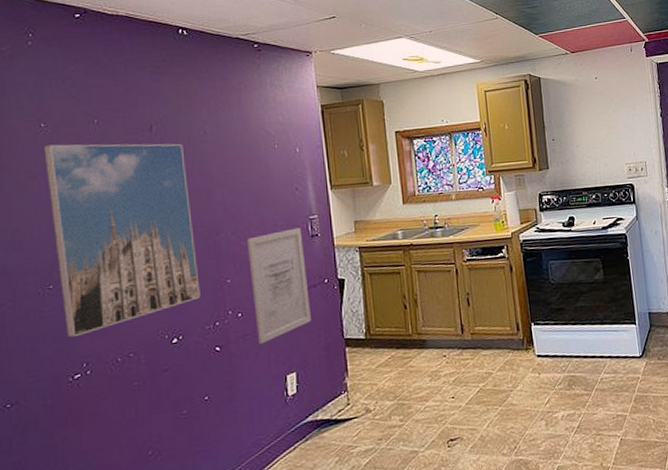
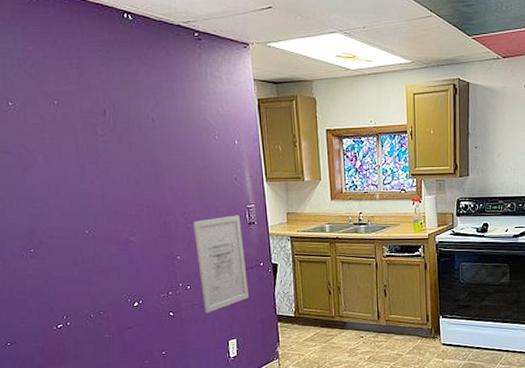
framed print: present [44,143,200,338] -> none [13,123,155,294]

